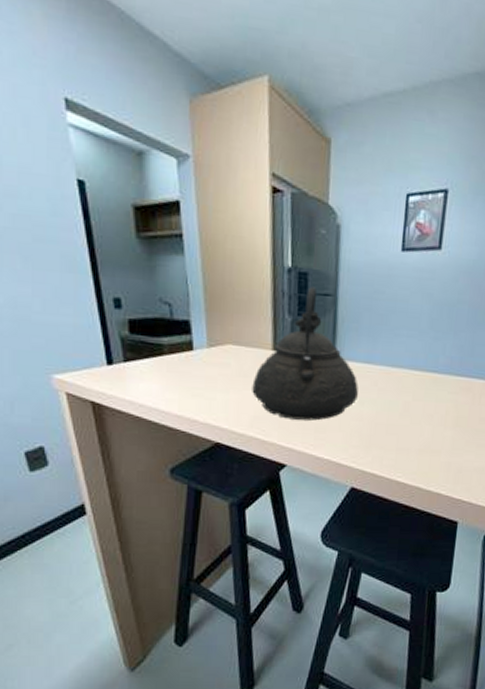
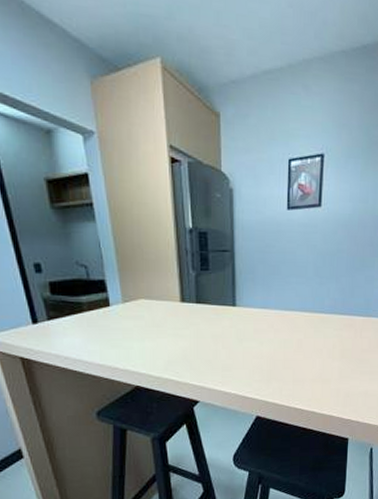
teakettle: present [252,287,358,421] -> none [165,244,257,361]

